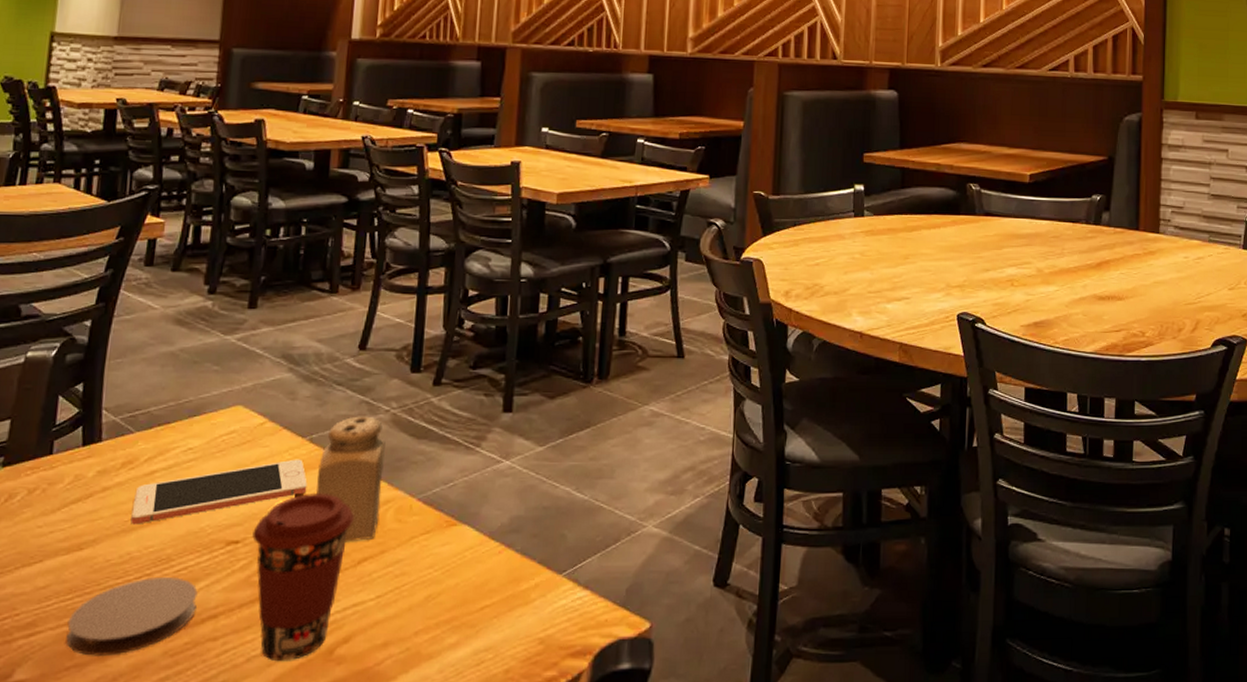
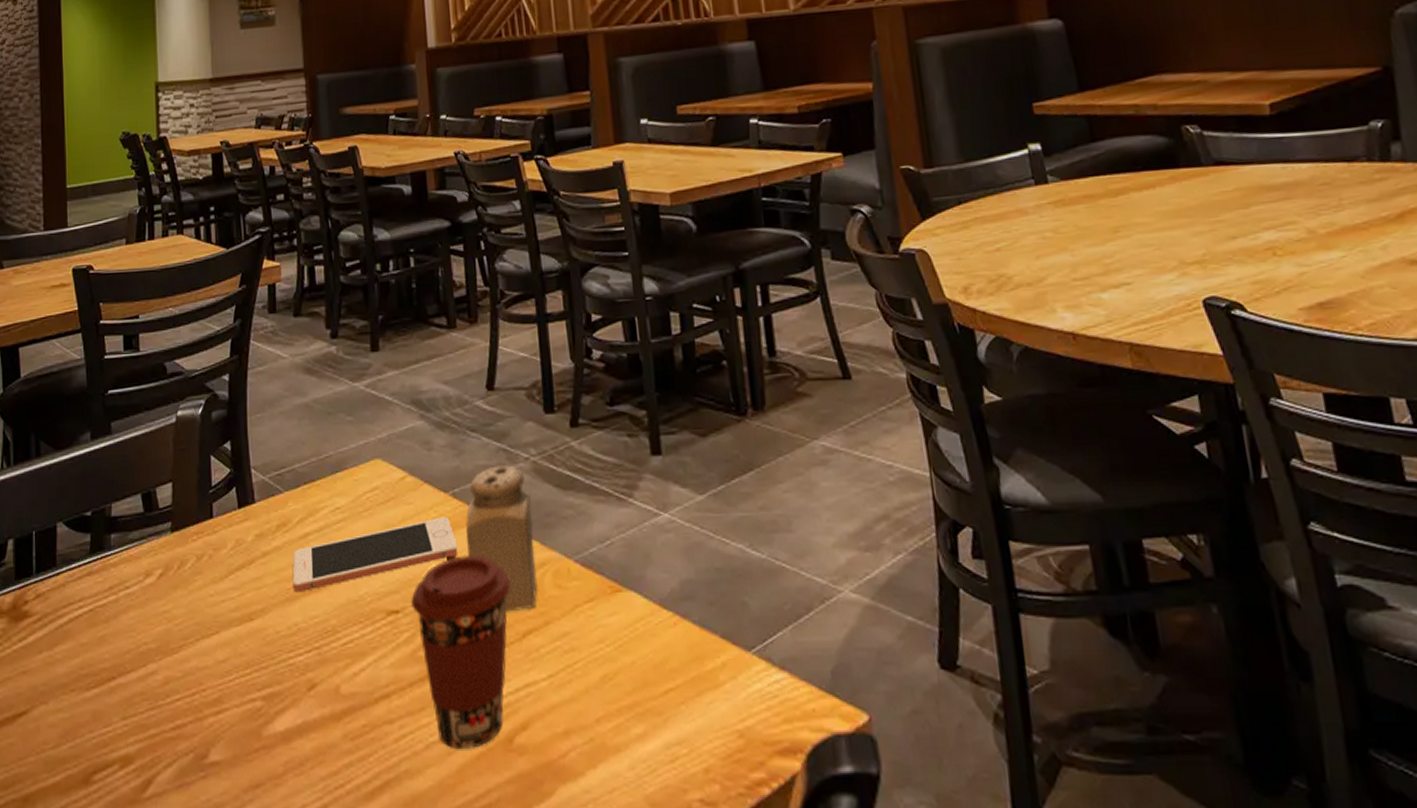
coaster: present [66,577,198,656] -> none [250,651,368,737]

